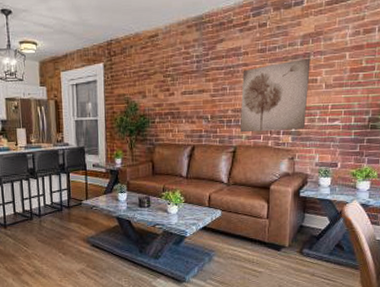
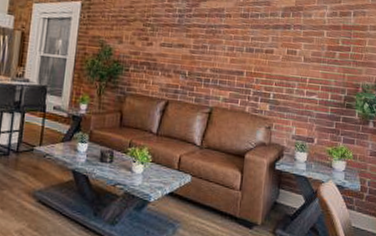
wall art: present [239,58,311,133] -> none [217,29,291,99]

